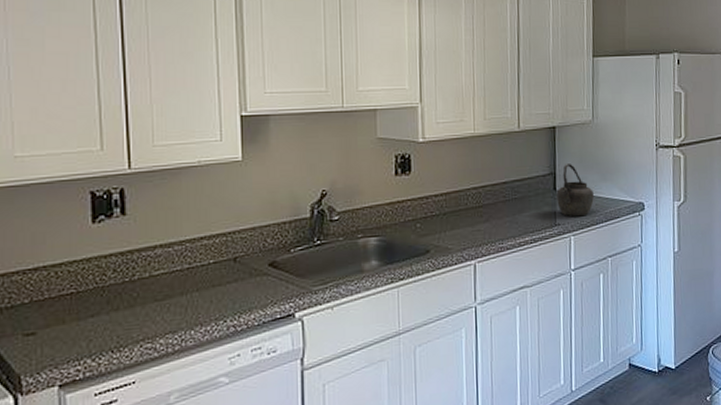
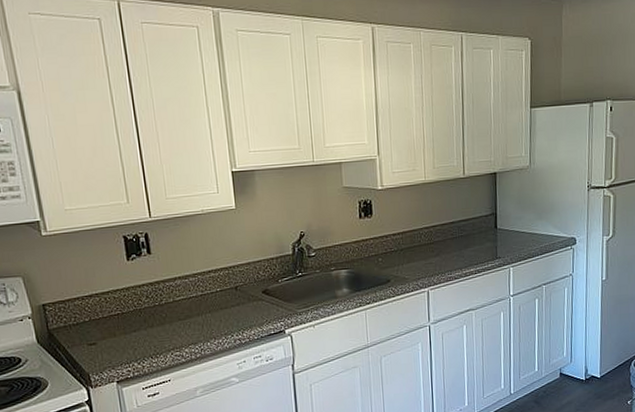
kettle: present [556,164,594,217] -> none [497,205,531,251]

